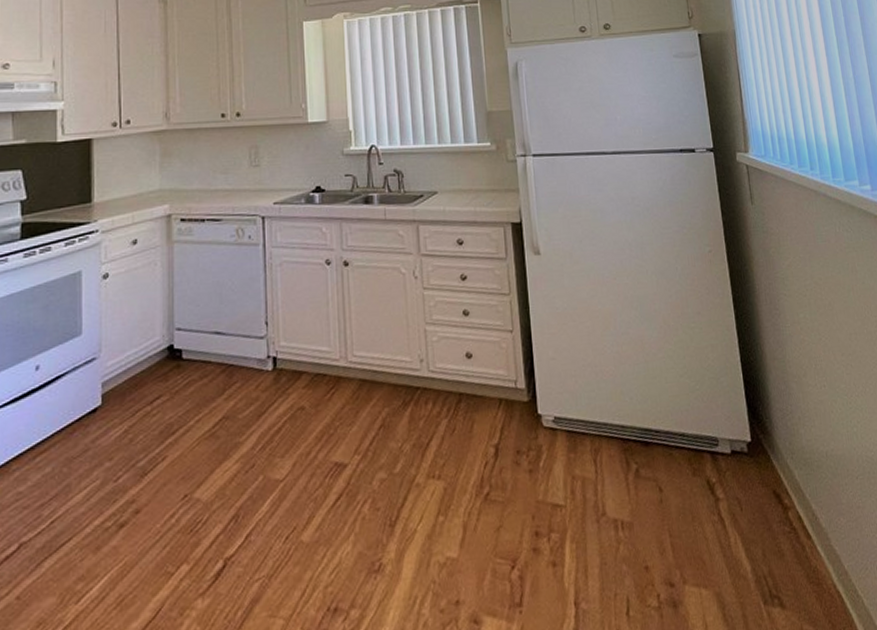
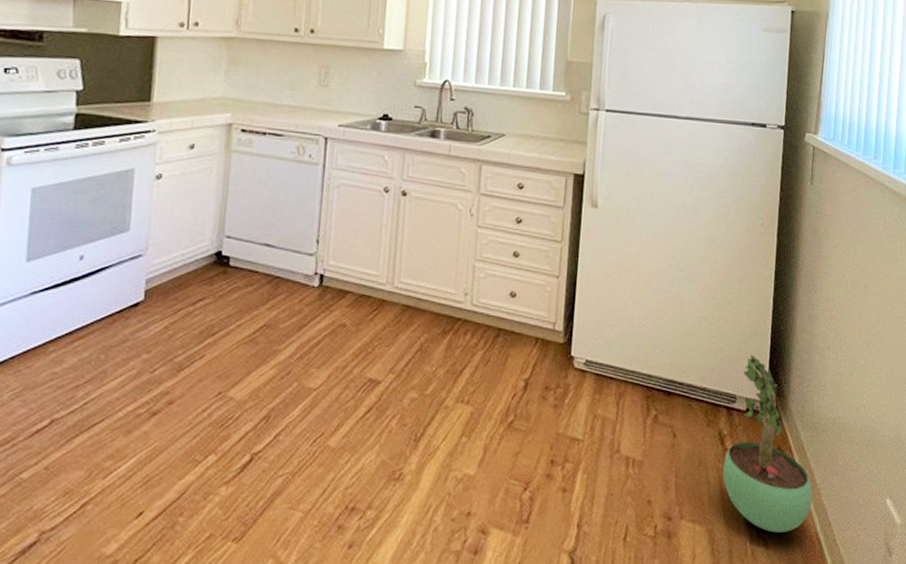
potted plant: none [718,392,823,589] -> present [722,355,812,533]

